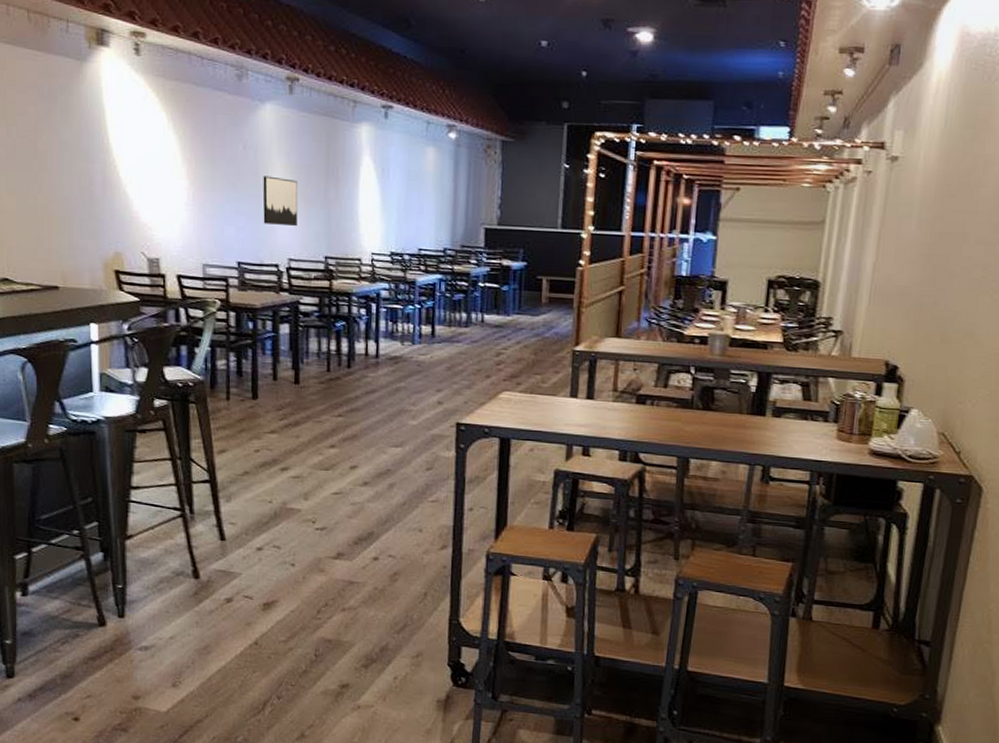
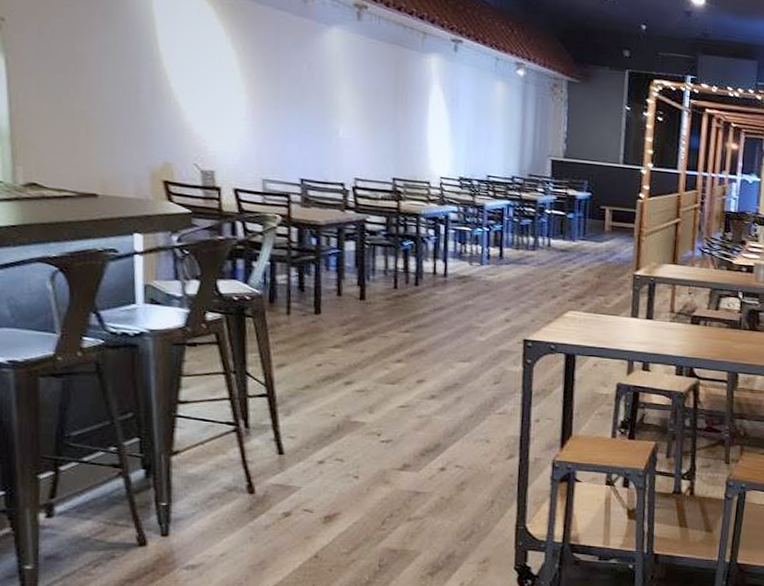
wall art: present [263,176,298,227] -> none [328,96,366,148]

